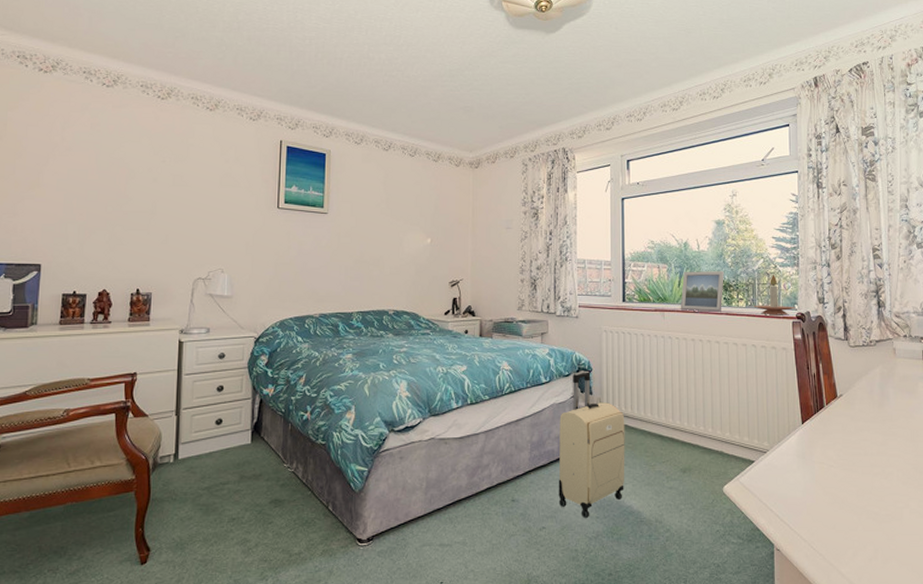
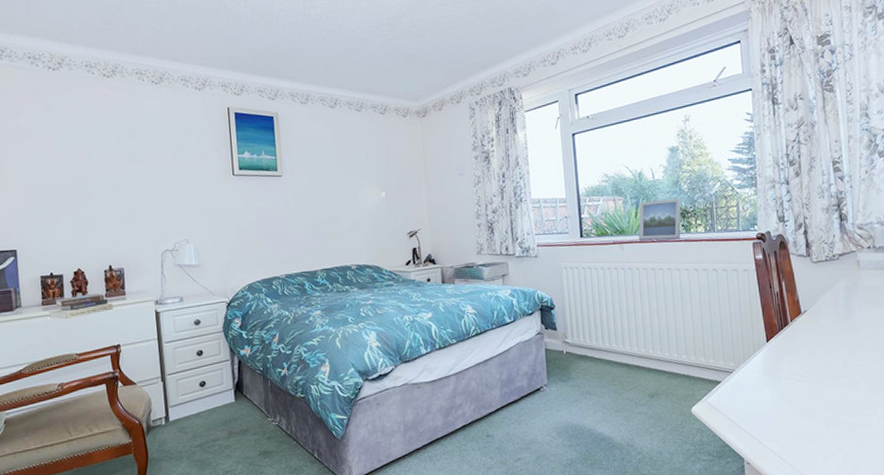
books: none [65,316,135,342] -> present [48,293,113,320]
suitcase: present [558,370,625,519] -> none [526,307,595,448]
candle holder: present [753,274,796,315] -> none [712,196,756,238]

